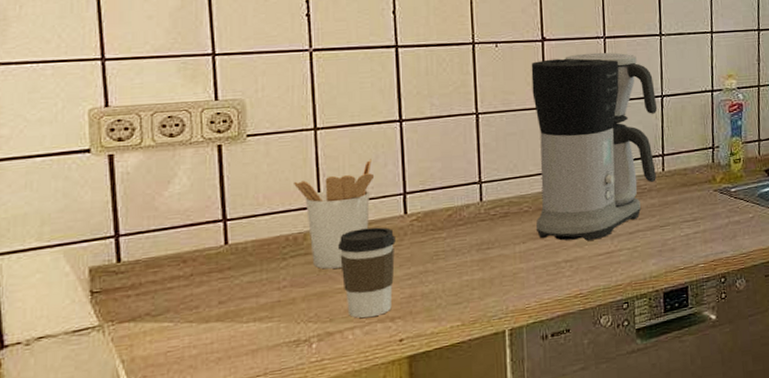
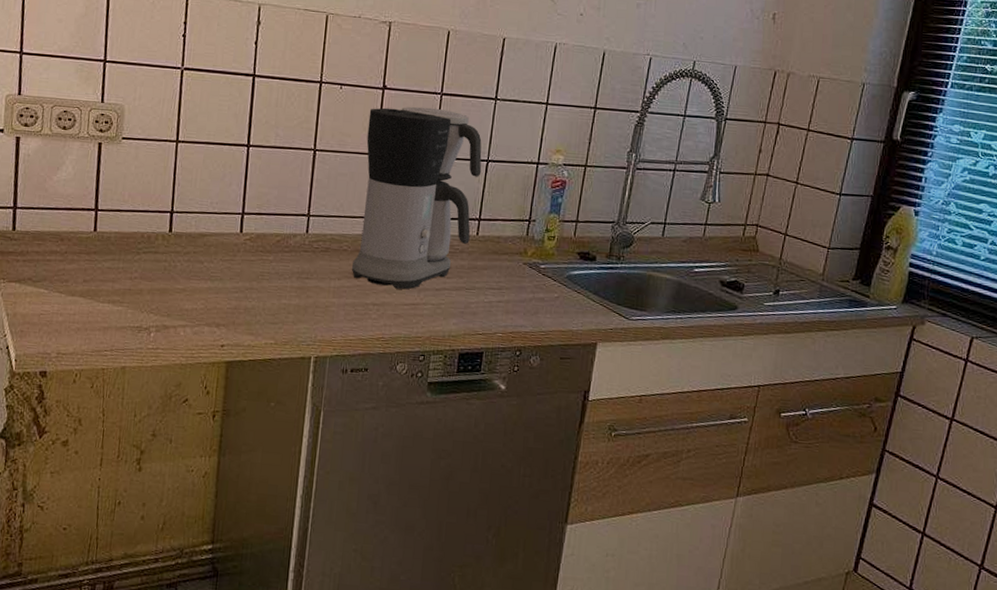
utensil holder: present [294,159,375,269] -> none [154,176,220,270]
coffee cup: present [338,227,396,318] -> none [182,238,230,320]

